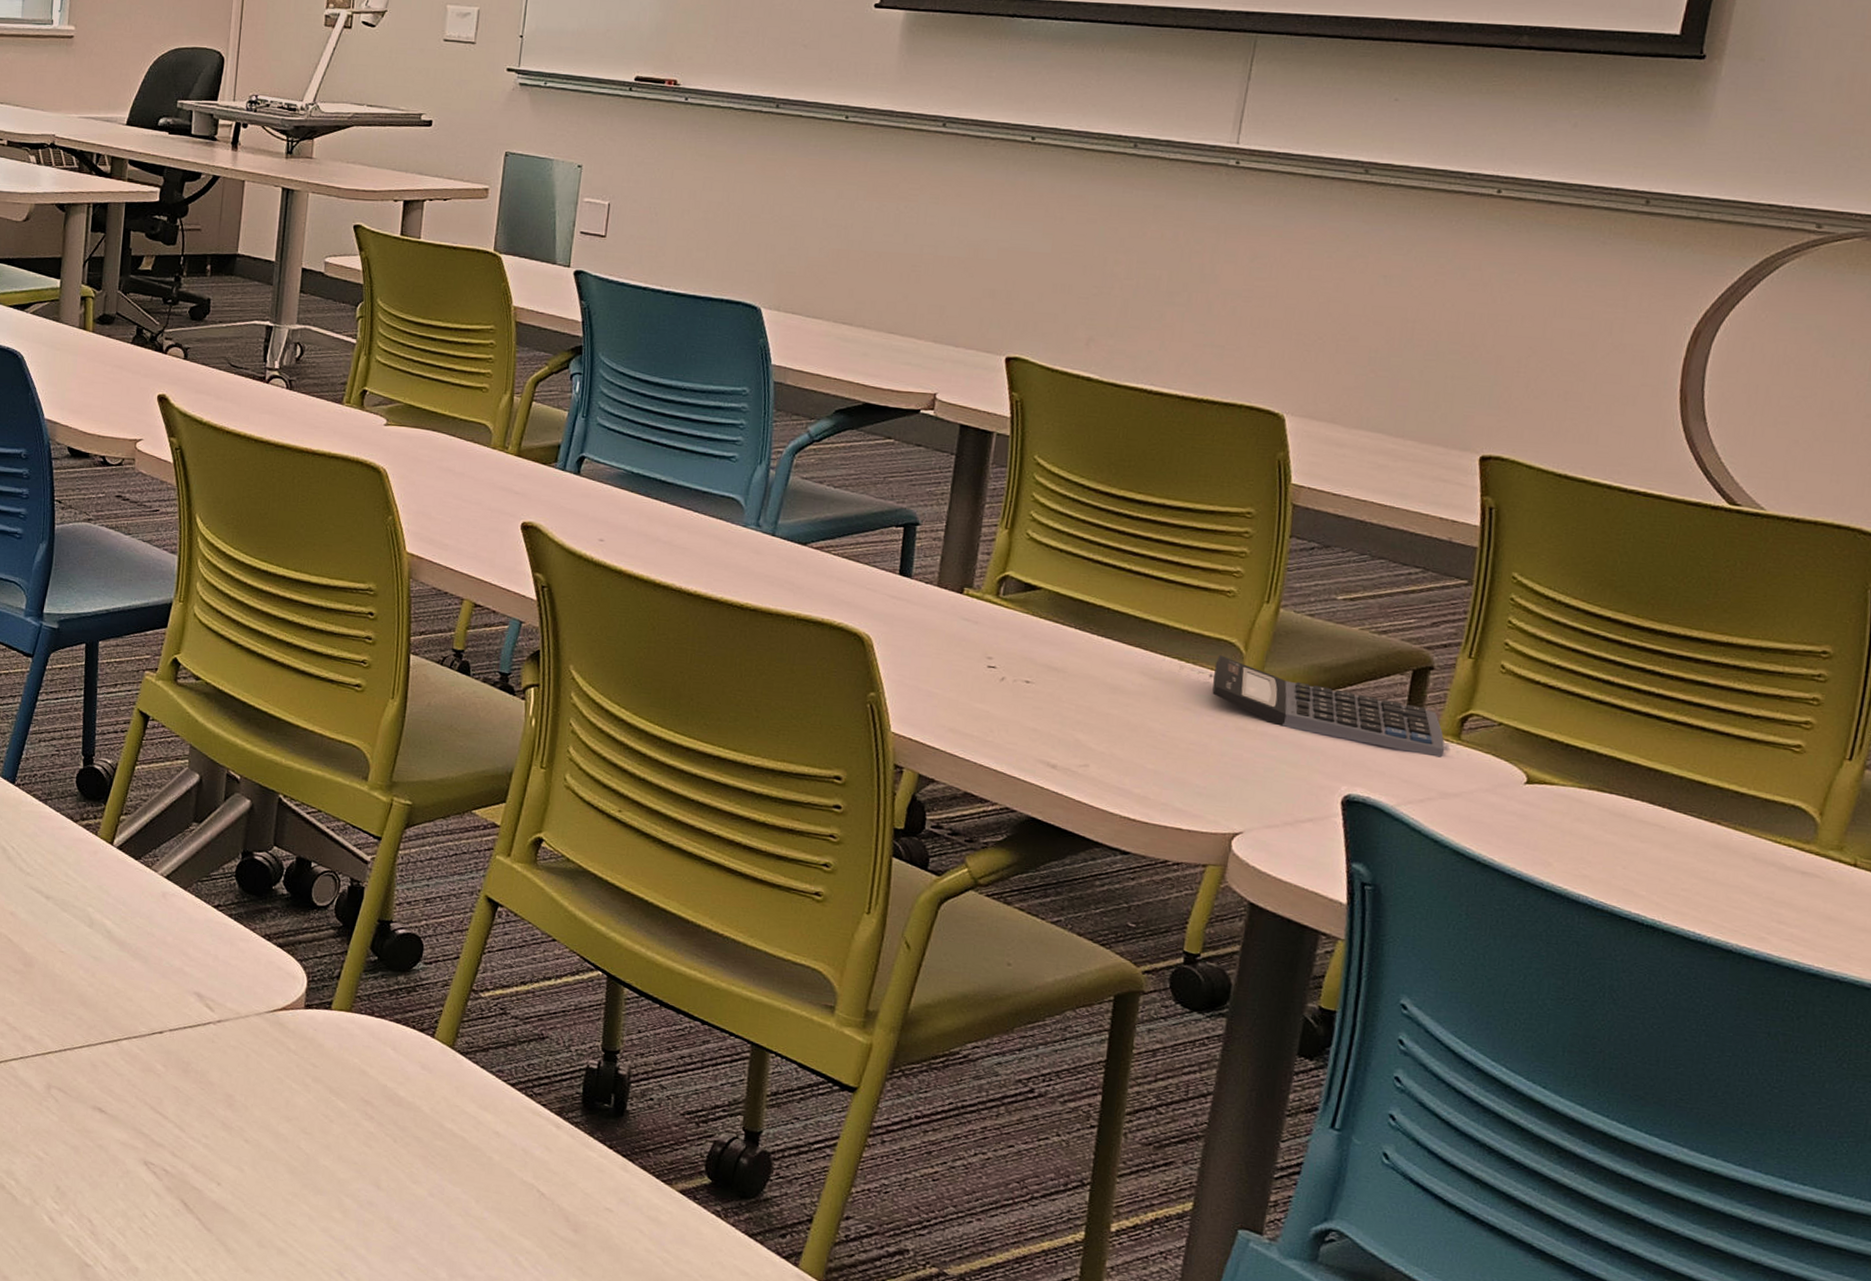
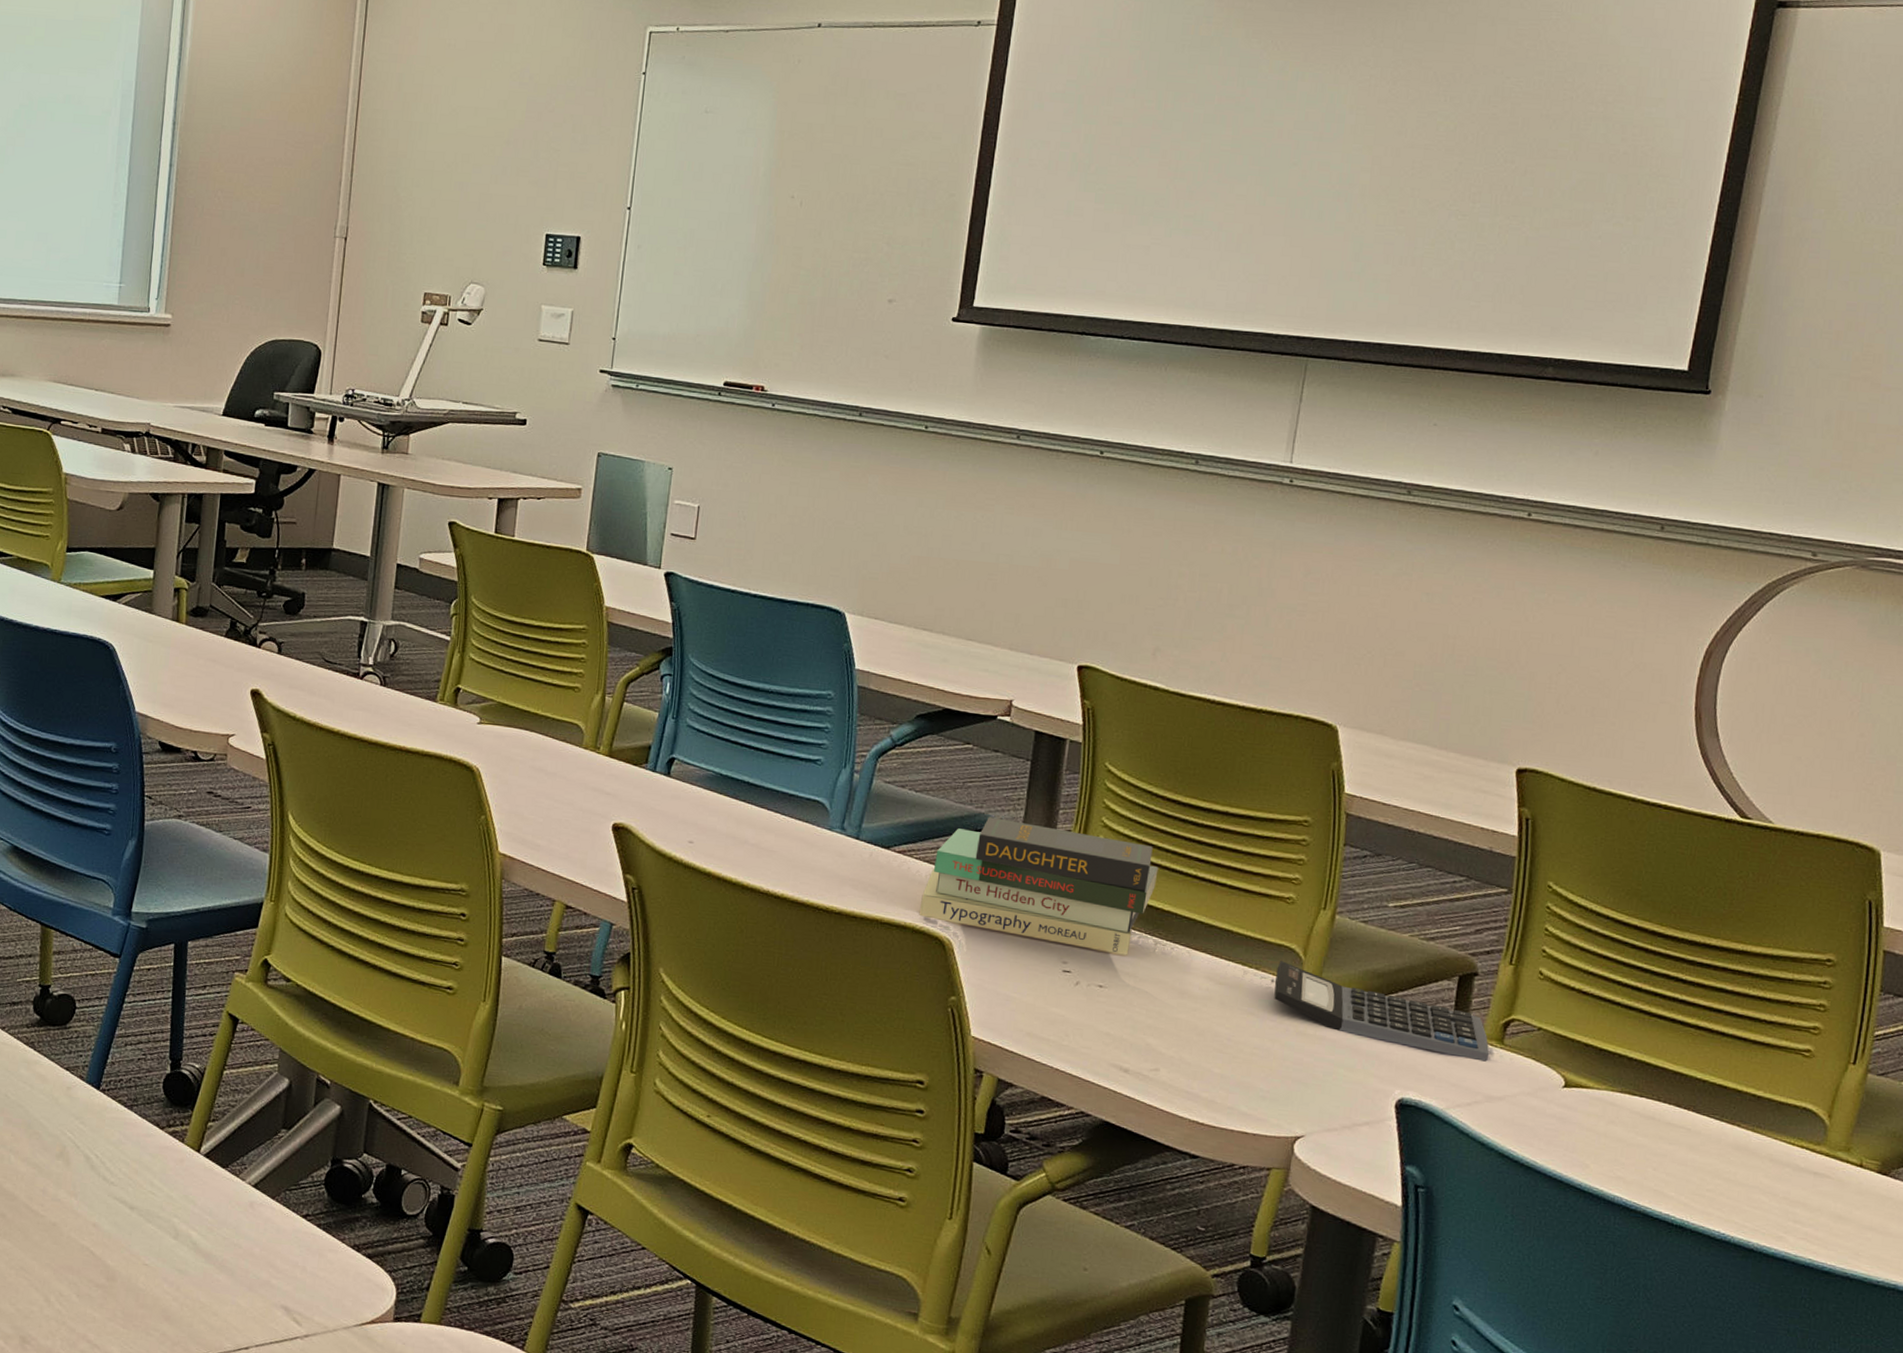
books: none [837,512,1090,651] -> present [919,817,1159,955]

